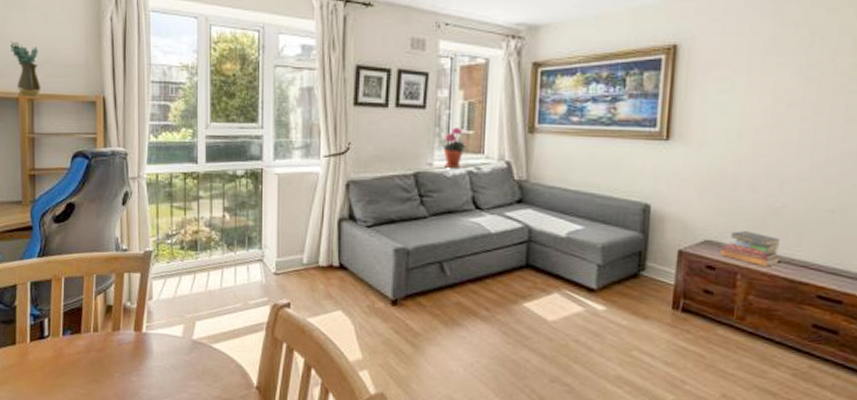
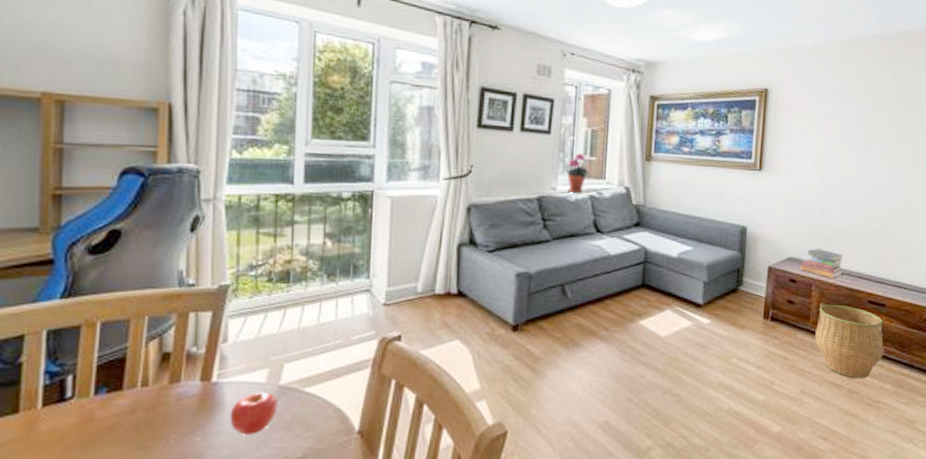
vase: present [10,41,41,98] -> none [32,27,78,99]
fruit: none [156,344,192,380] -> present [229,392,278,435]
basket: none [741,294,840,389] -> present [815,302,884,379]

